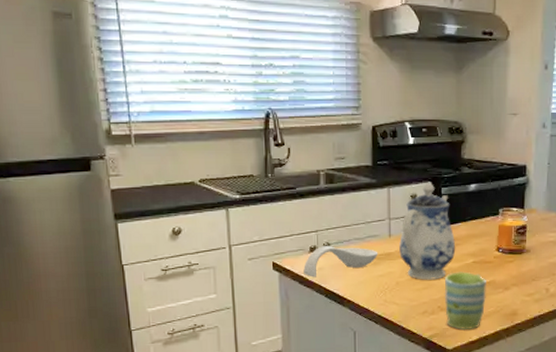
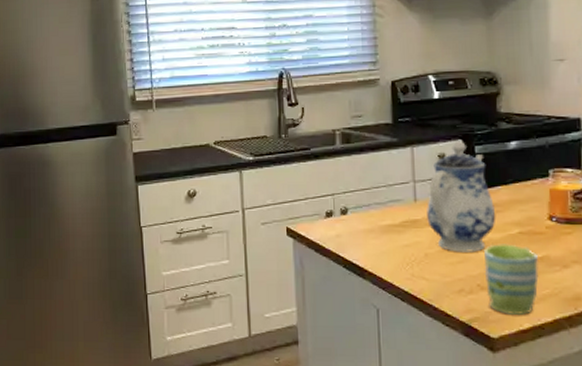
spoon rest: present [303,246,378,278] -> none [319,211,403,245]

